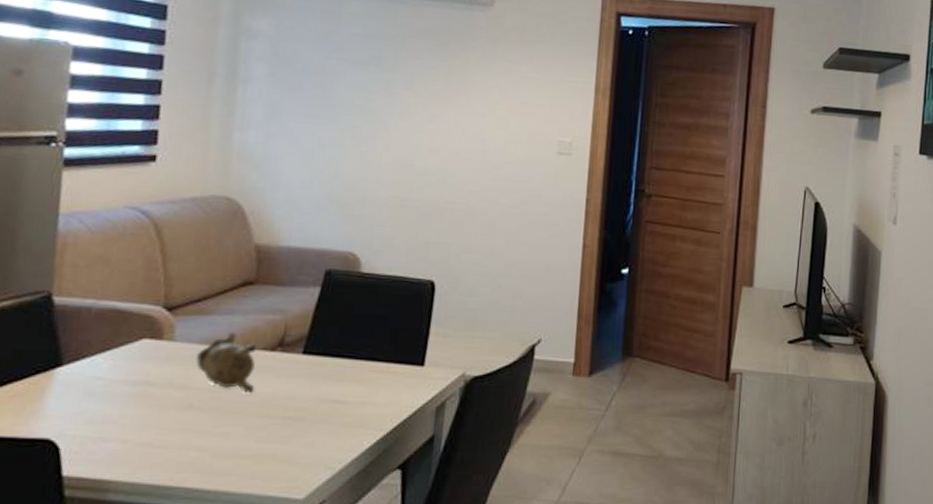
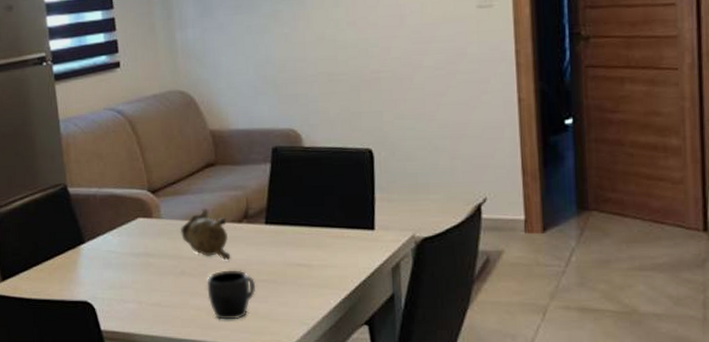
mug: none [216,405,280,464] -> present [207,270,256,320]

